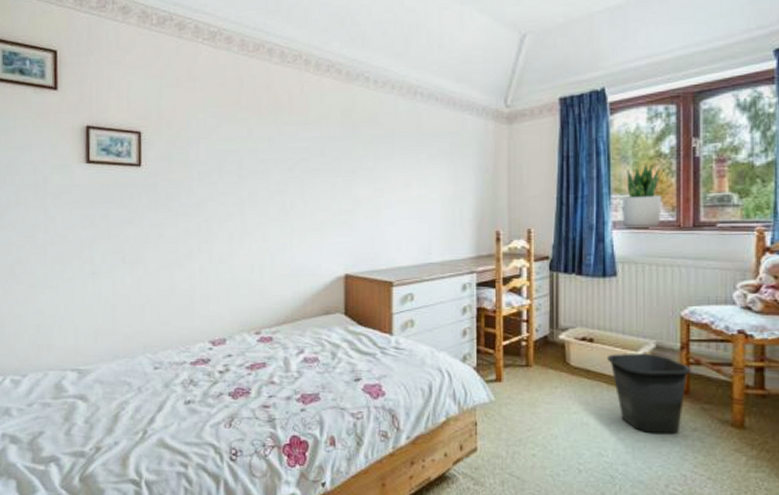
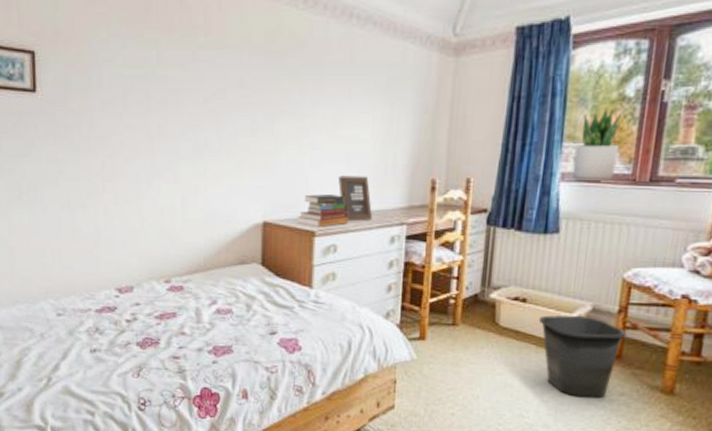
books: none [376,248,423,277] -> present [297,194,349,227]
picture frame: none [412,230,445,272] -> present [338,175,373,222]

